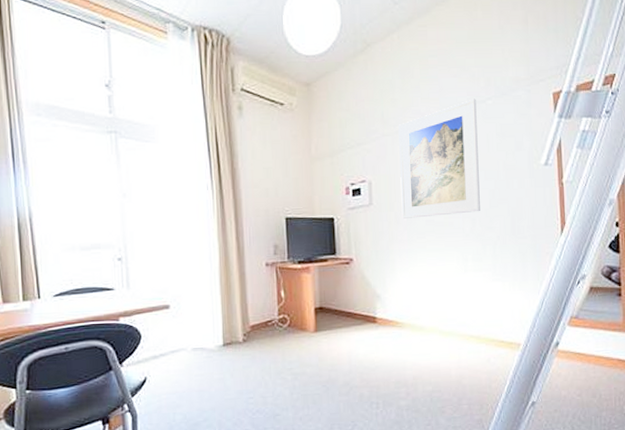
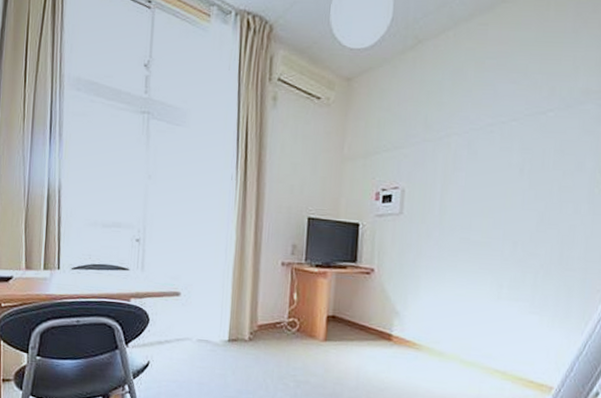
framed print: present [398,98,480,219] -> none [434,109,535,235]

